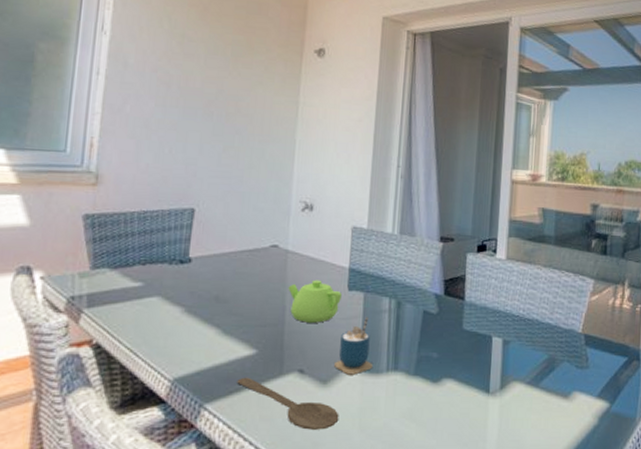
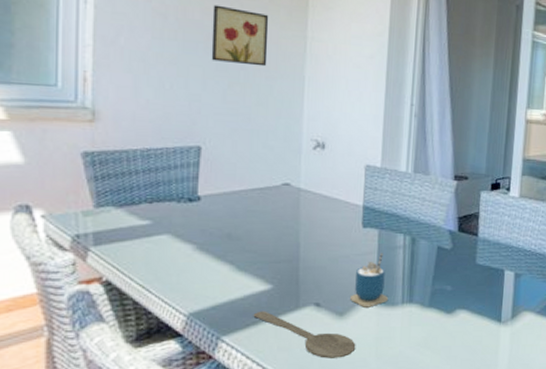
wall art: none [208,73,264,131] -> present [211,5,269,67]
teapot: present [288,280,343,323] -> none [302,217,357,259]

